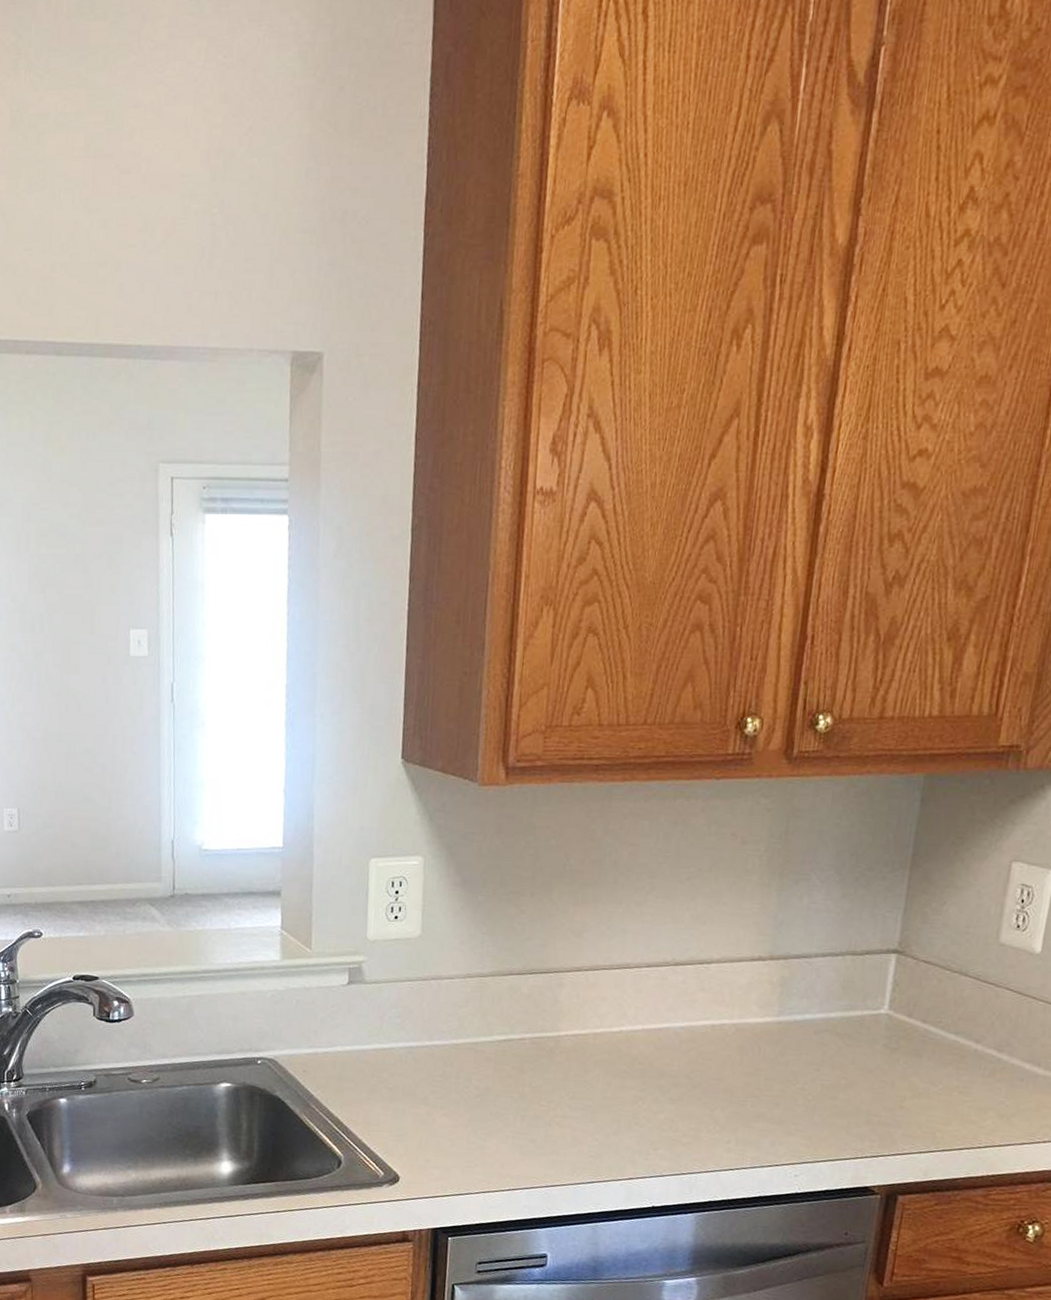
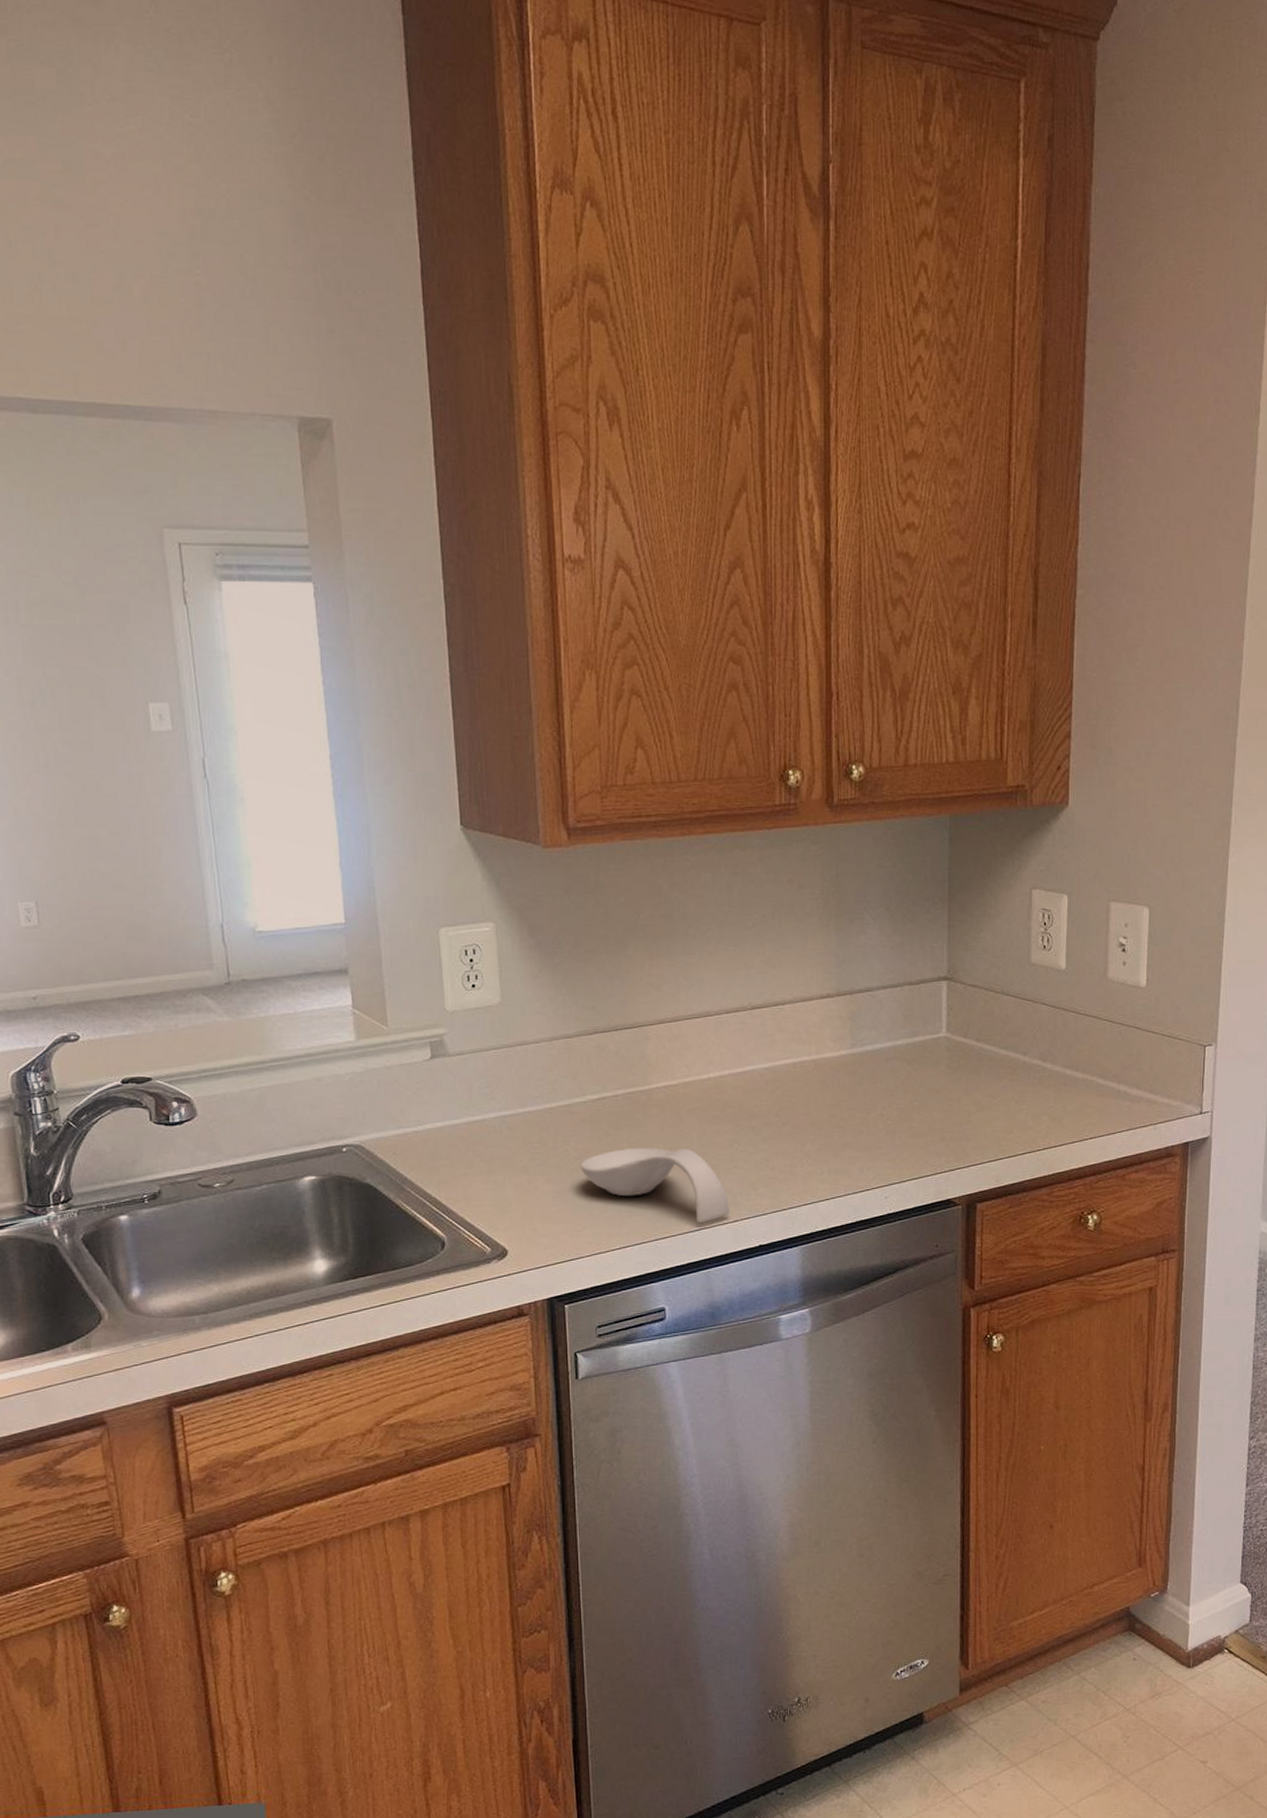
spoon rest: none [479,1092,626,1177] -> present [580,1148,730,1224]

